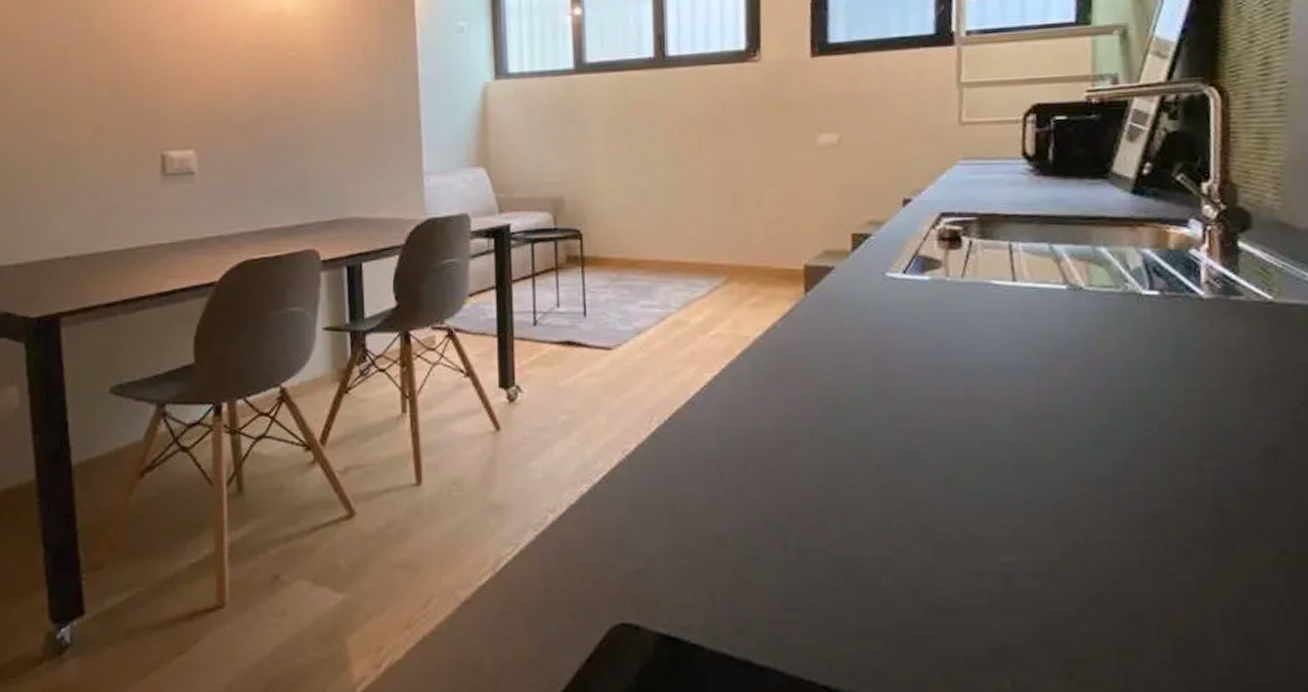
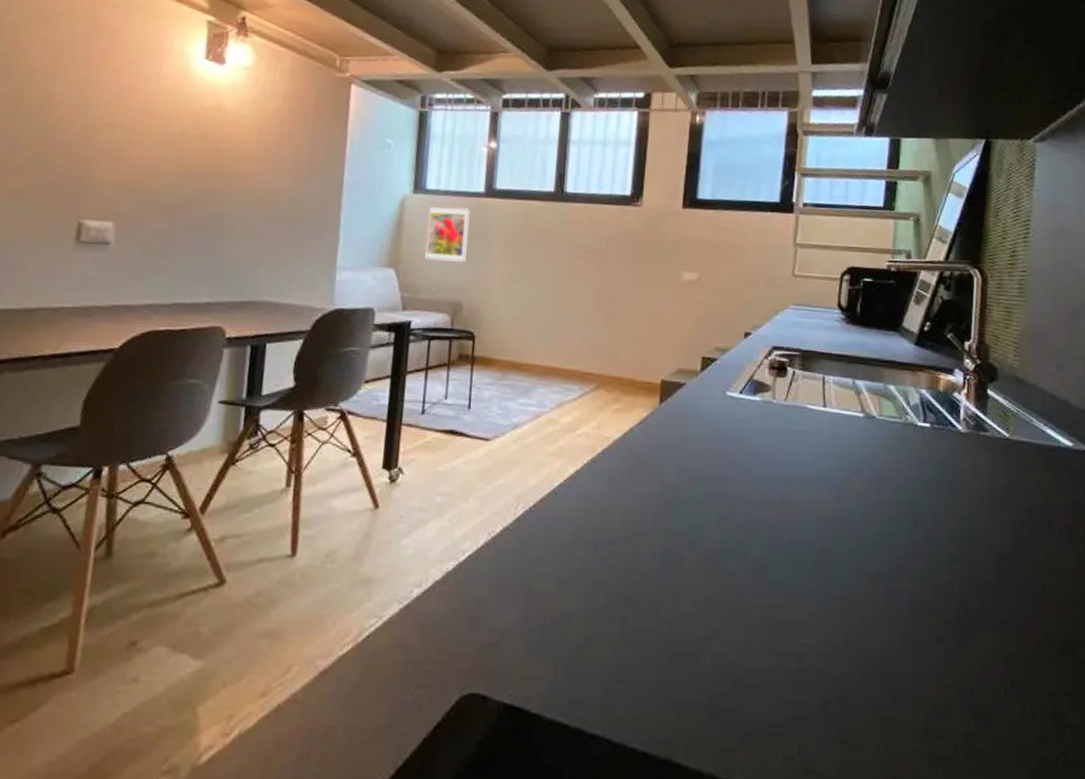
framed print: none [515,89,562,153] -> present [424,207,470,263]

